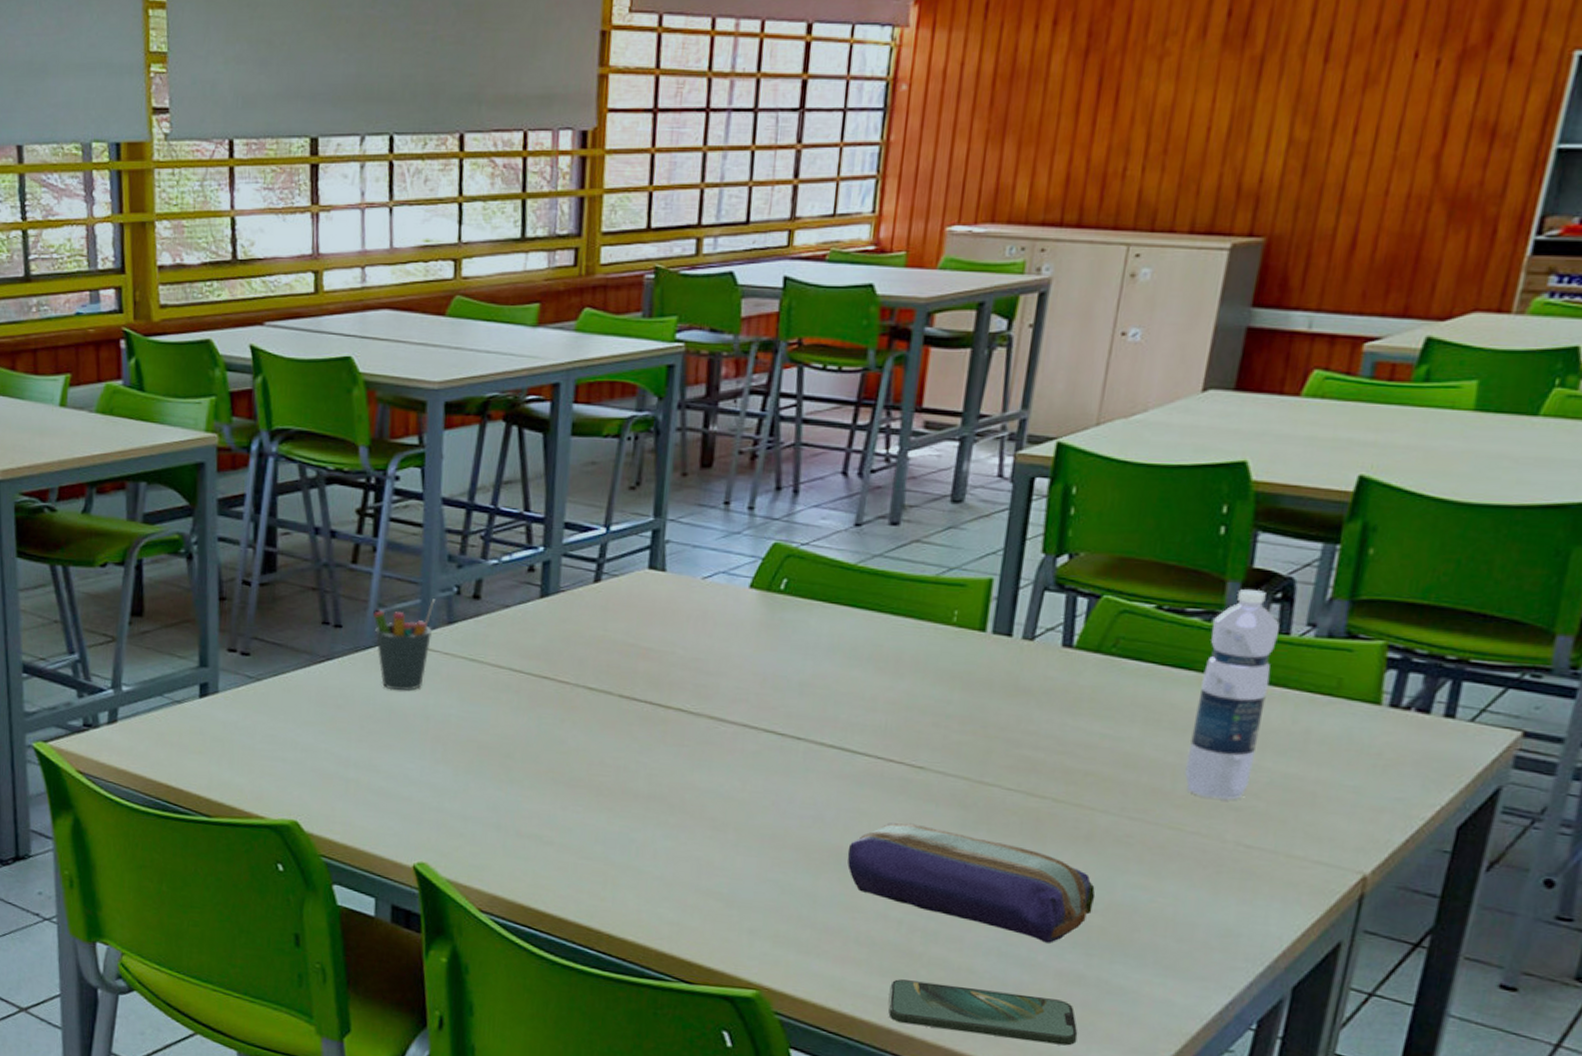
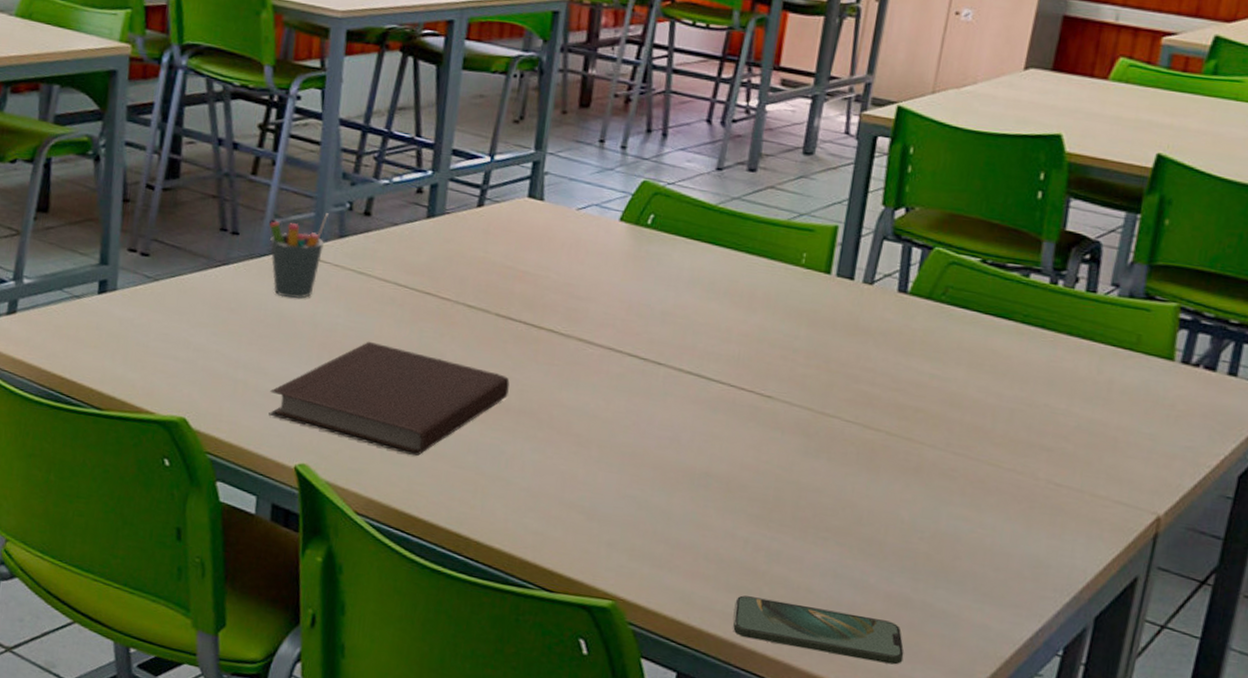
notebook: none [383,731,637,848] -> present [268,341,510,456]
pencil case: present [847,822,1096,943] -> none [700,446,923,567]
water bottle: present [1185,589,1280,800] -> none [1003,249,1088,441]

